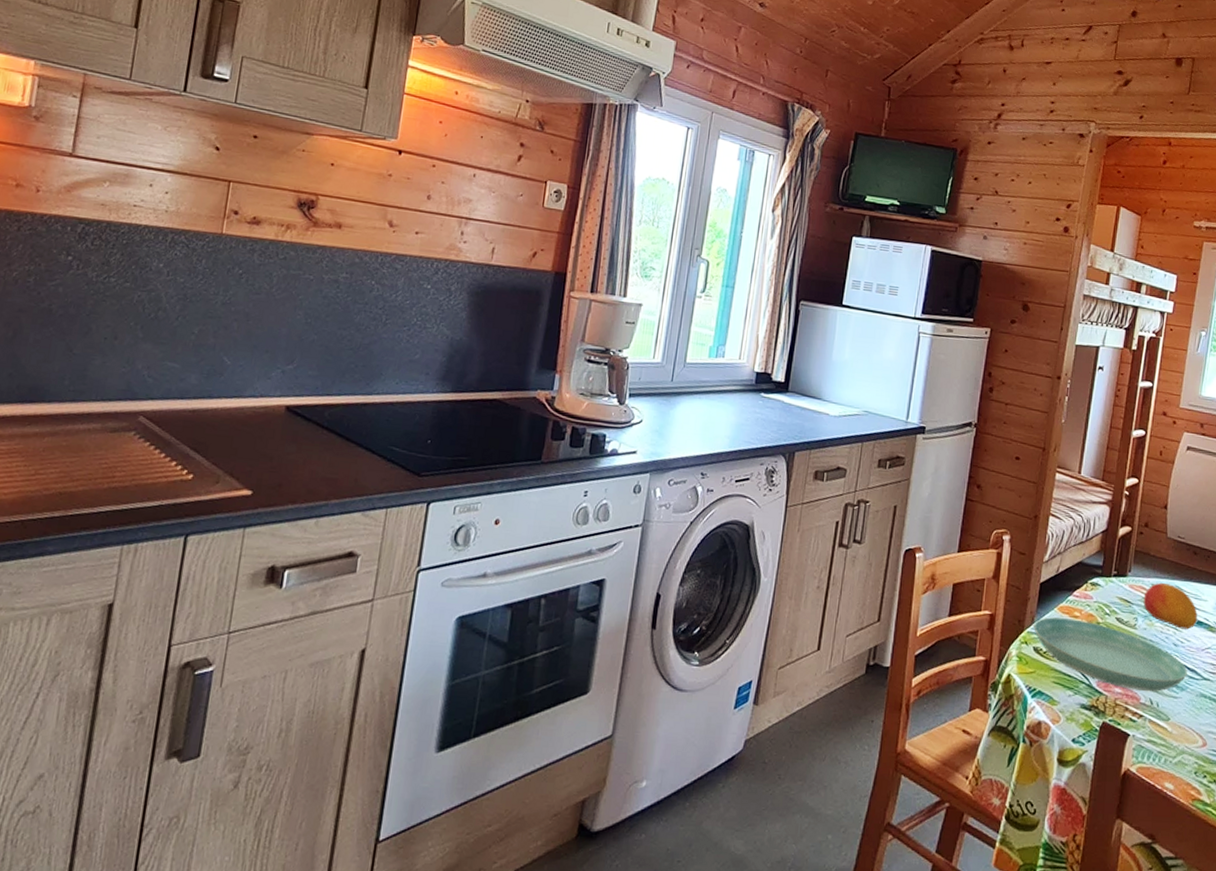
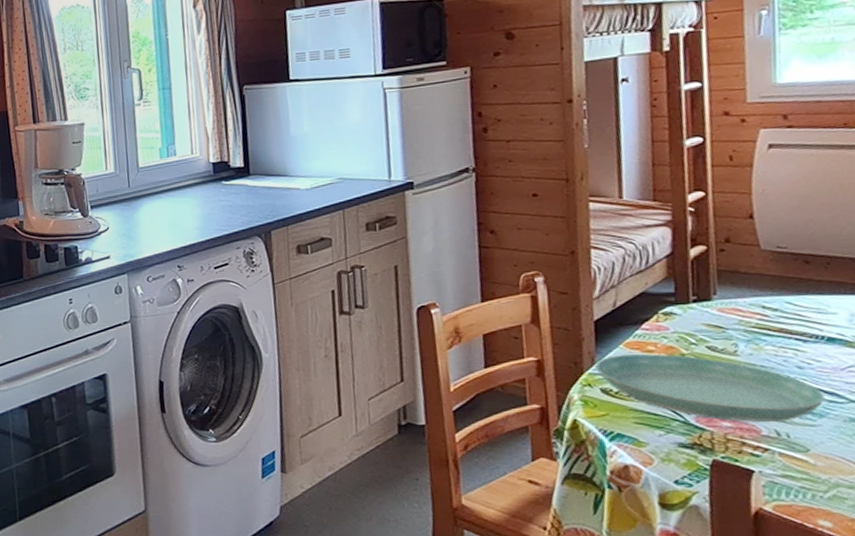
fruit: present [1143,583,1197,630] -> none [740,301,827,349]

